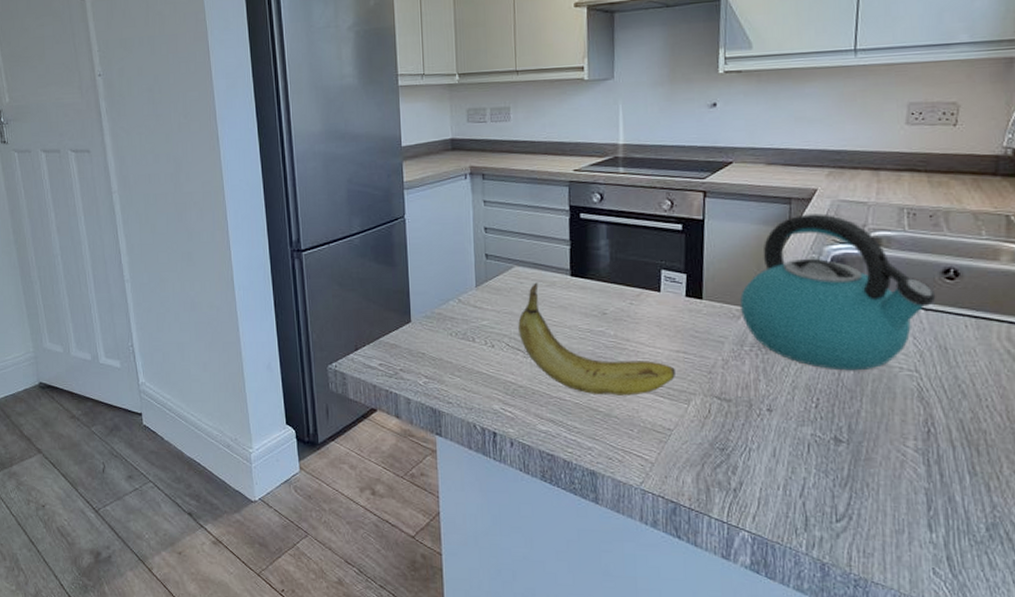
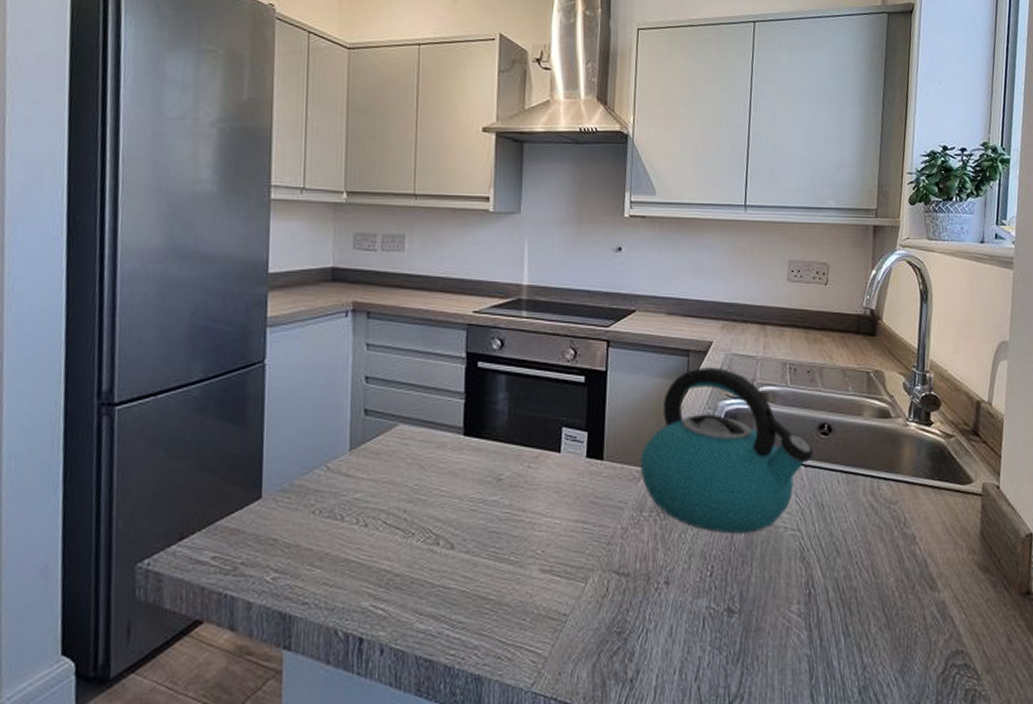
fruit: present [518,282,675,396] -> none [399,443,573,579]

